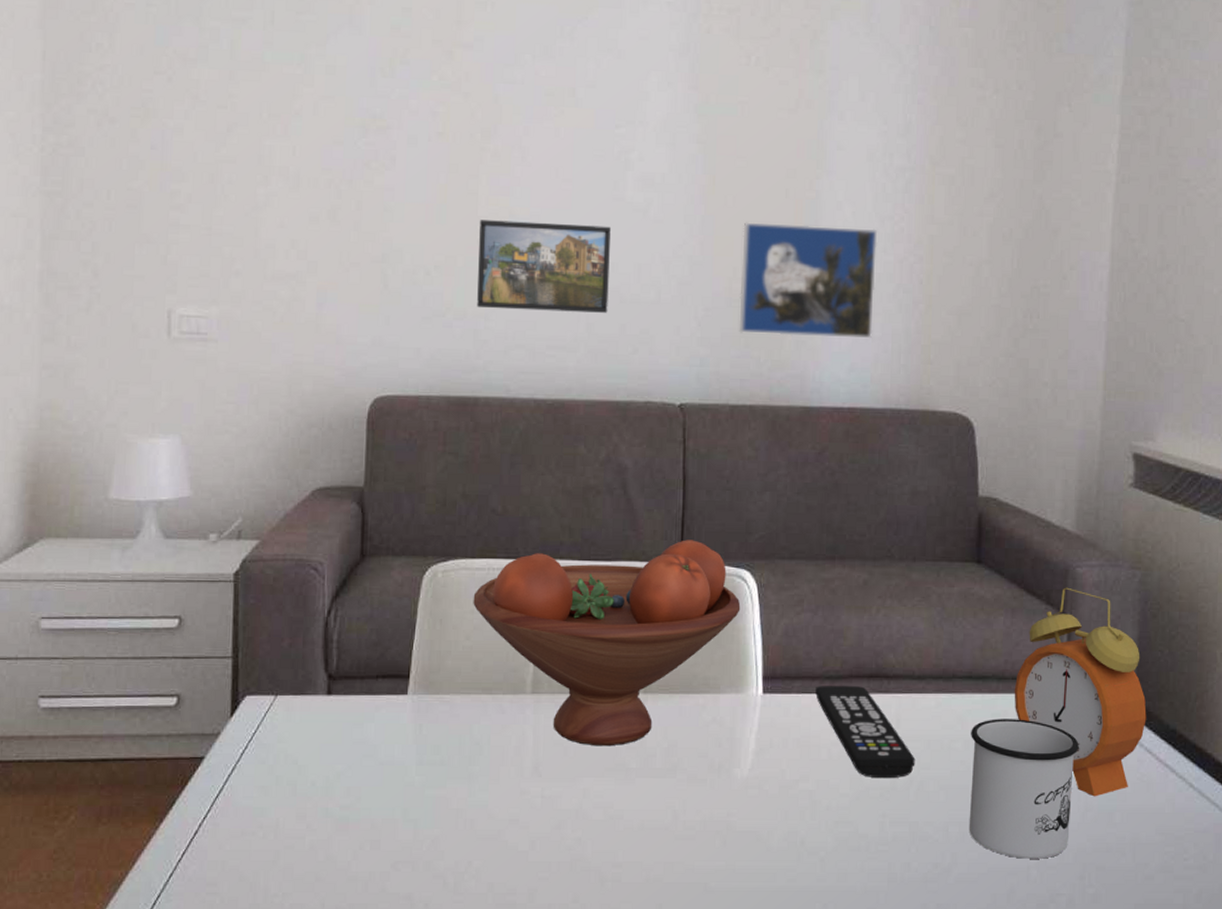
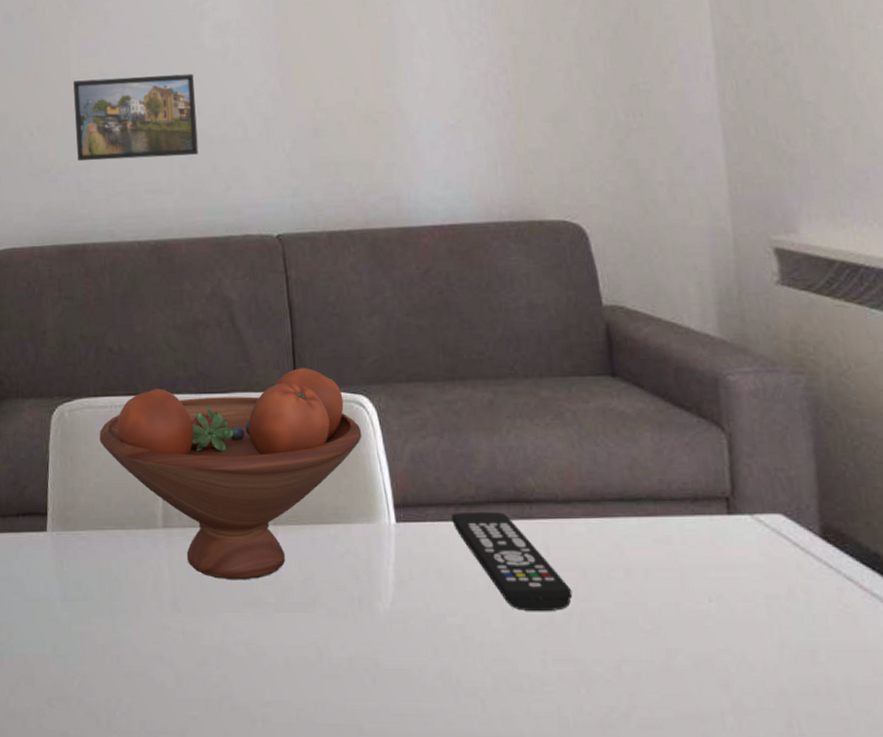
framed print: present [739,222,878,339] -> none [320,46,465,161]
mug: present [969,719,1079,859] -> none [631,544,767,703]
alarm clock: present [1014,587,1147,797] -> none [674,397,840,632]

